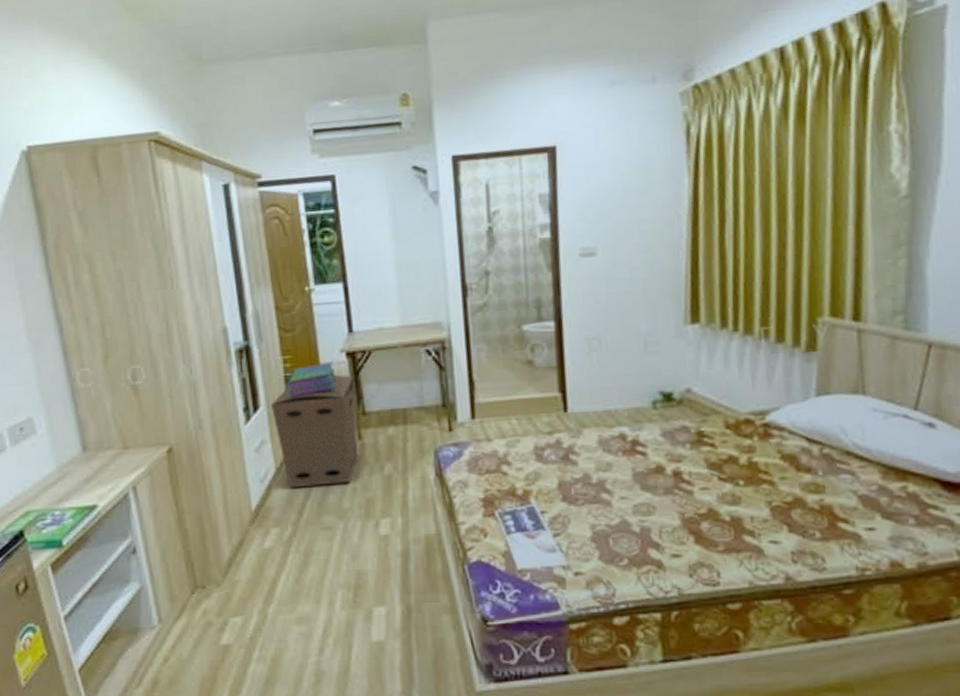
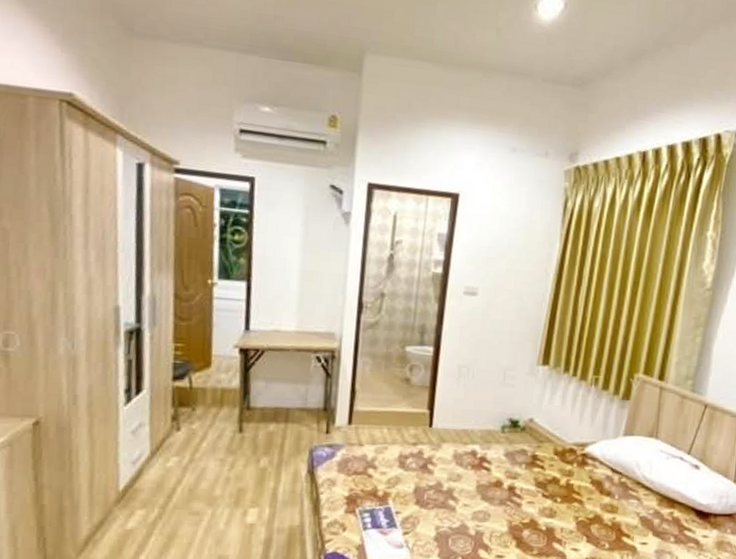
cardboard box: present [271,375,358,488] -> none [155,369,244,473]
stack of books: present [289,362,336,397] -> none [176,355,227,385]

